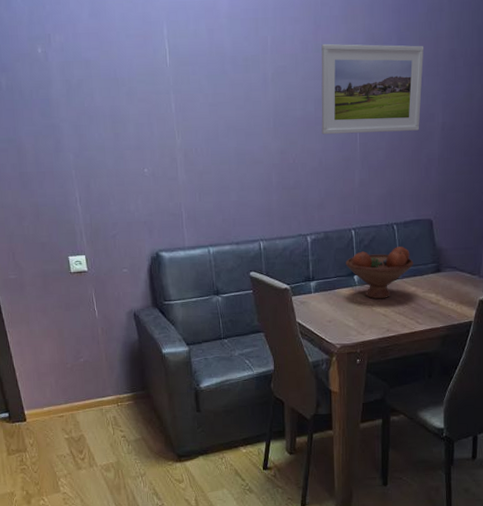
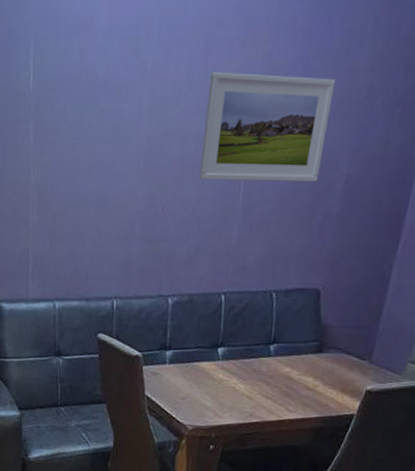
fruit bowl: present [346,246,413,299] -> none [210,318,291,378]

